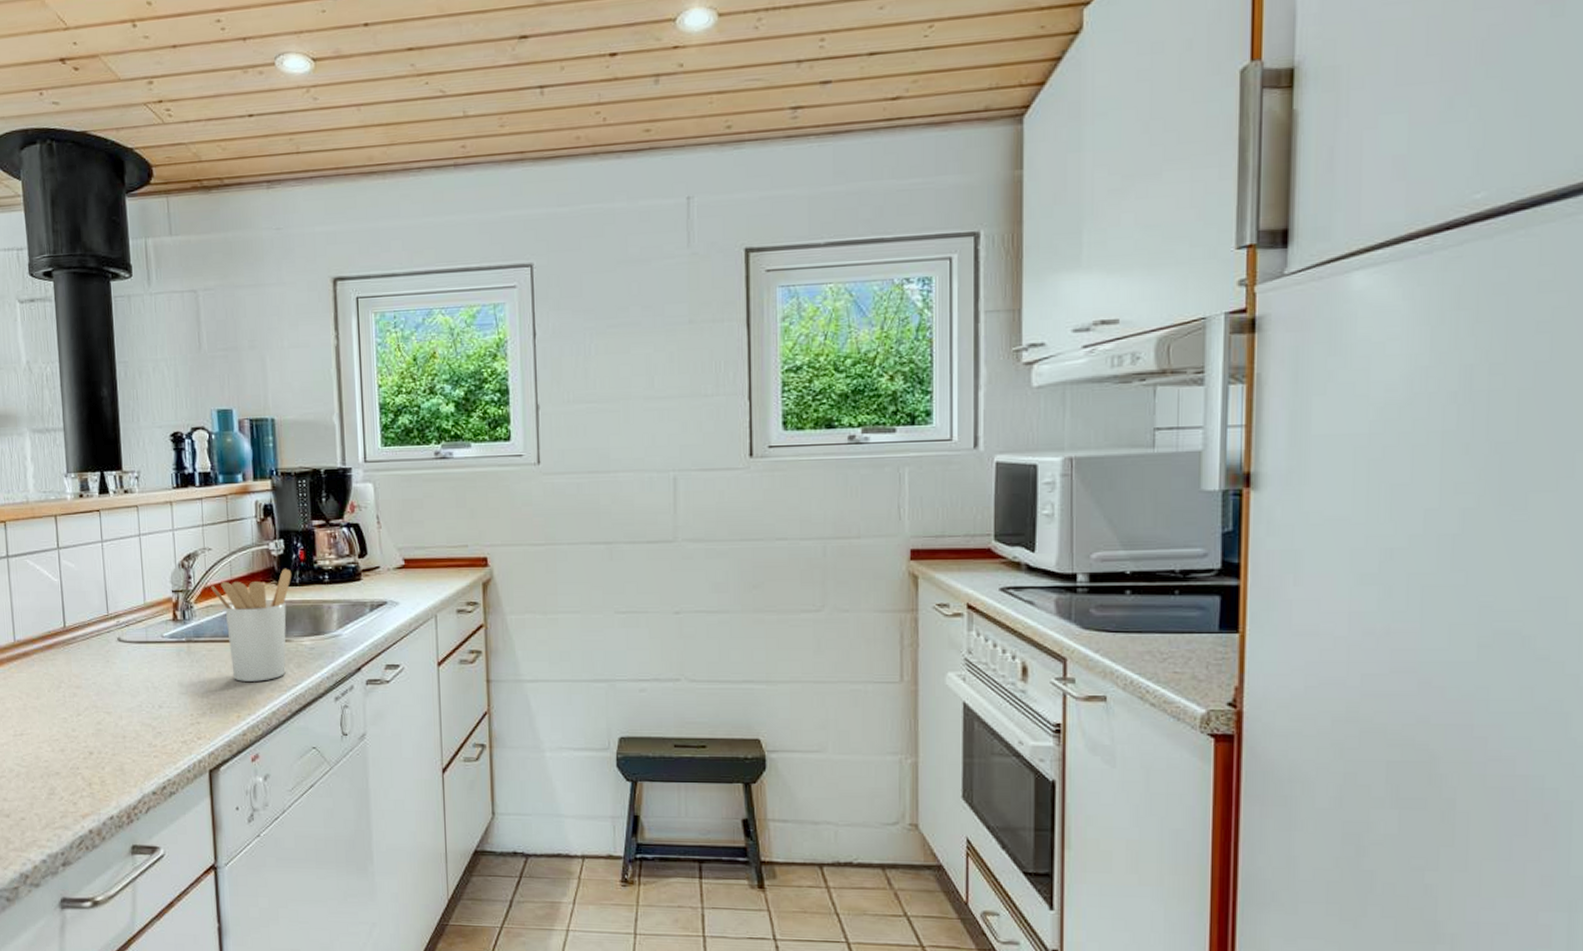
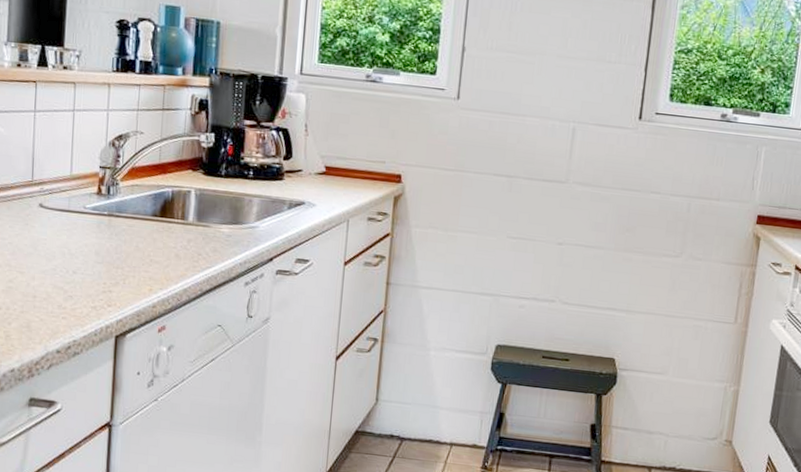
utensil holder: present [211,568,292,682] -> none [139,160,219,260]

